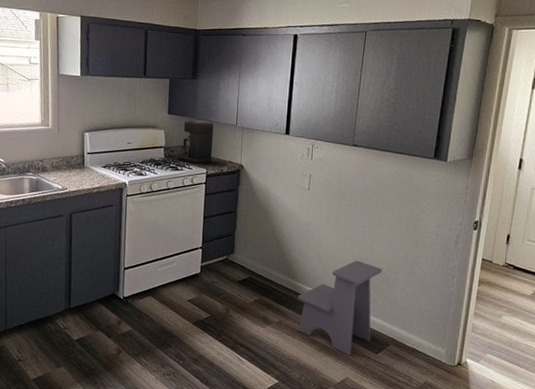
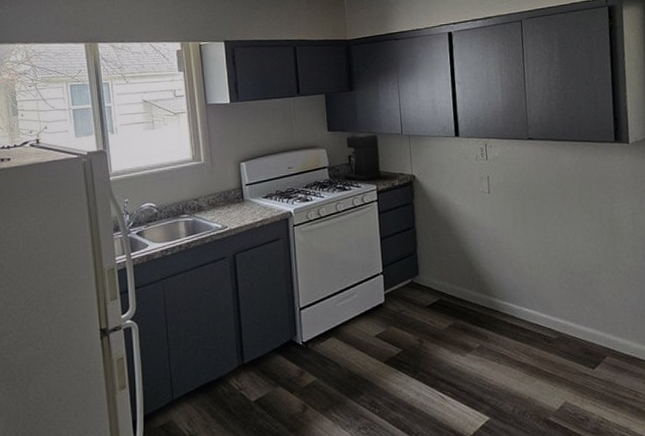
step stool: present [298,260,382,356] -> none [496,264,585,376]

